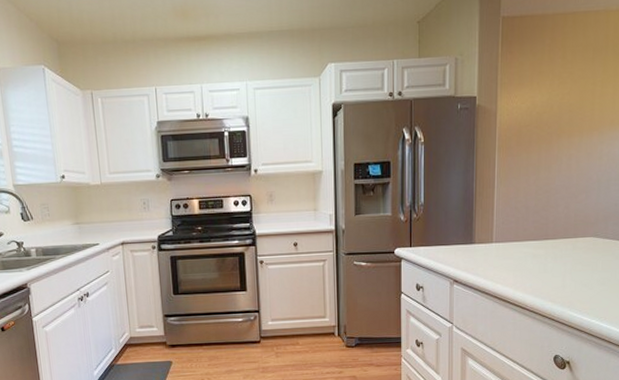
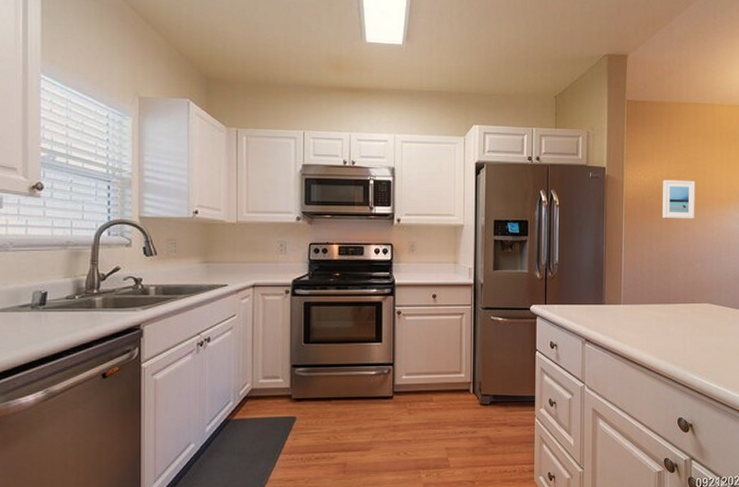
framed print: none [542,102,582,148] -> present [663,179,695,219]

